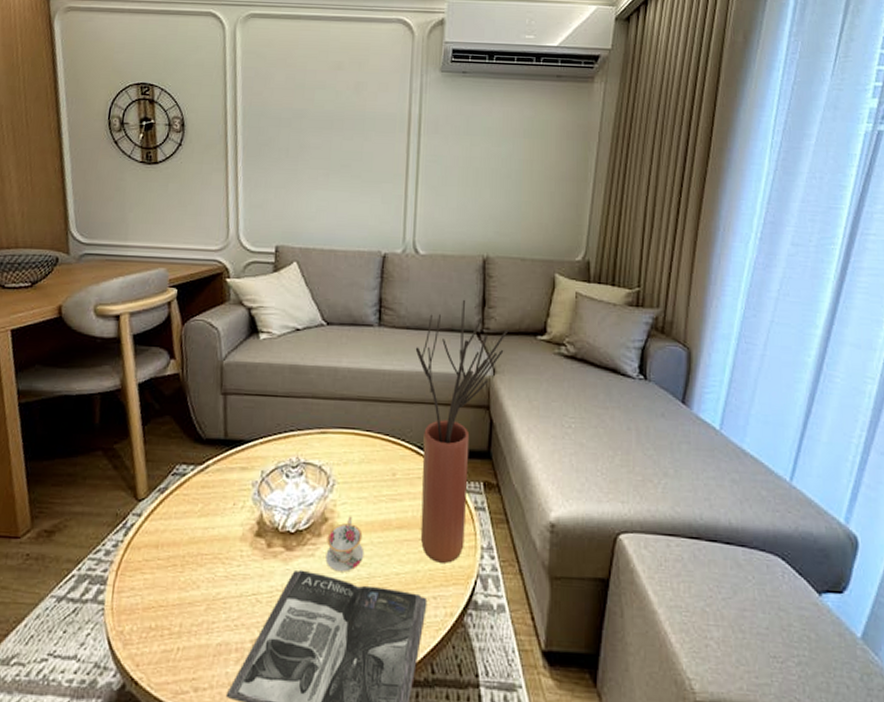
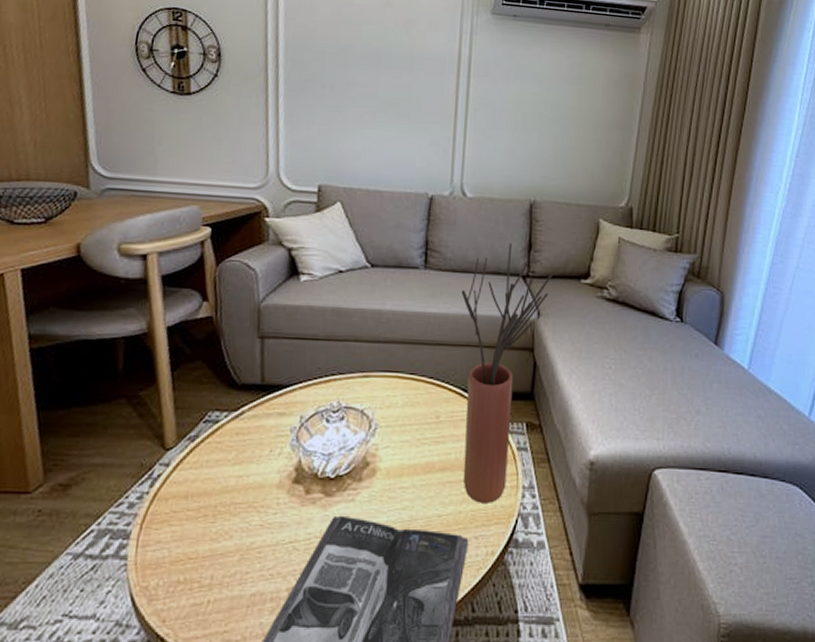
teacup: present [325,516,365,573] -> none [366,460,406,516]

